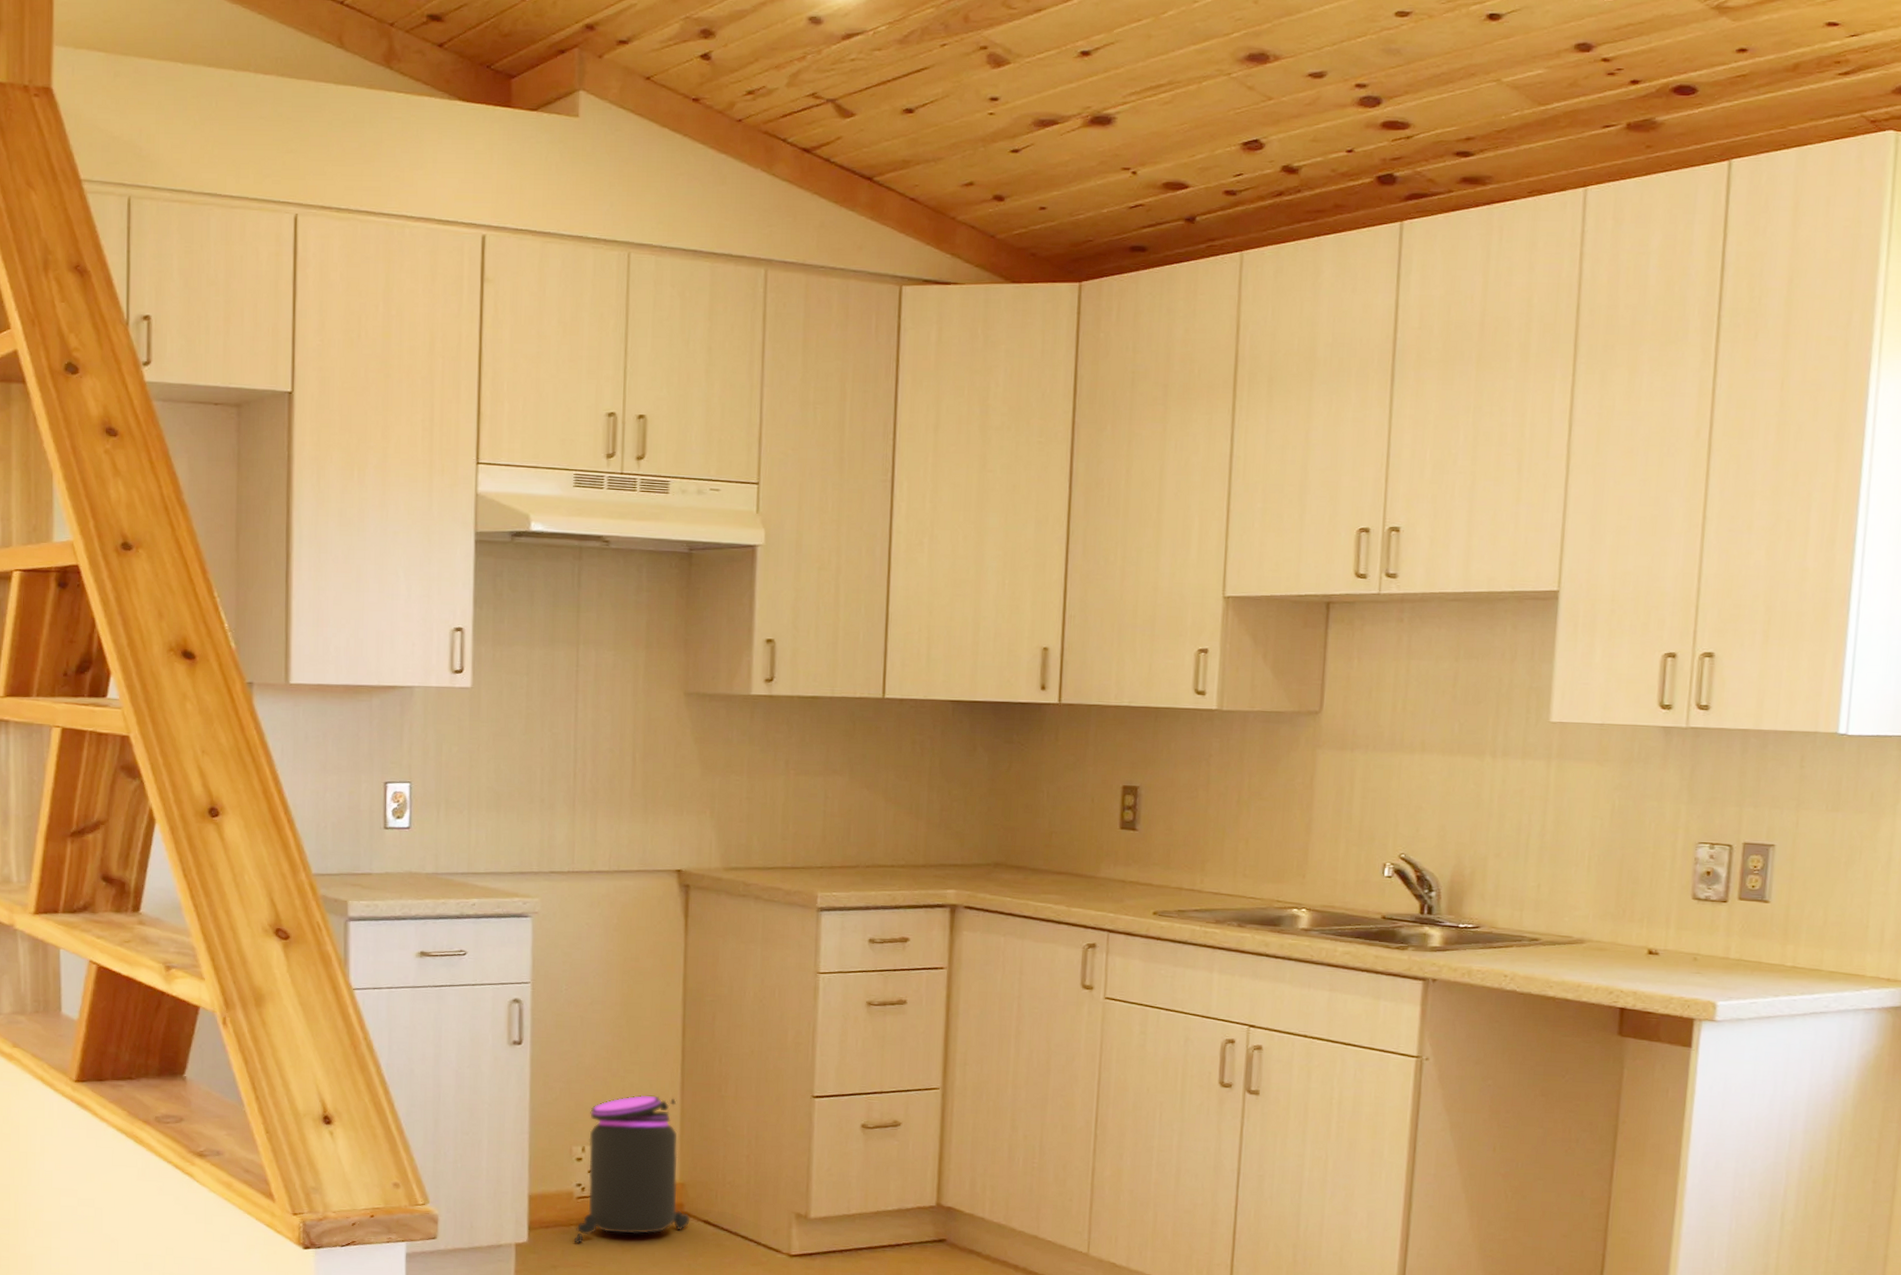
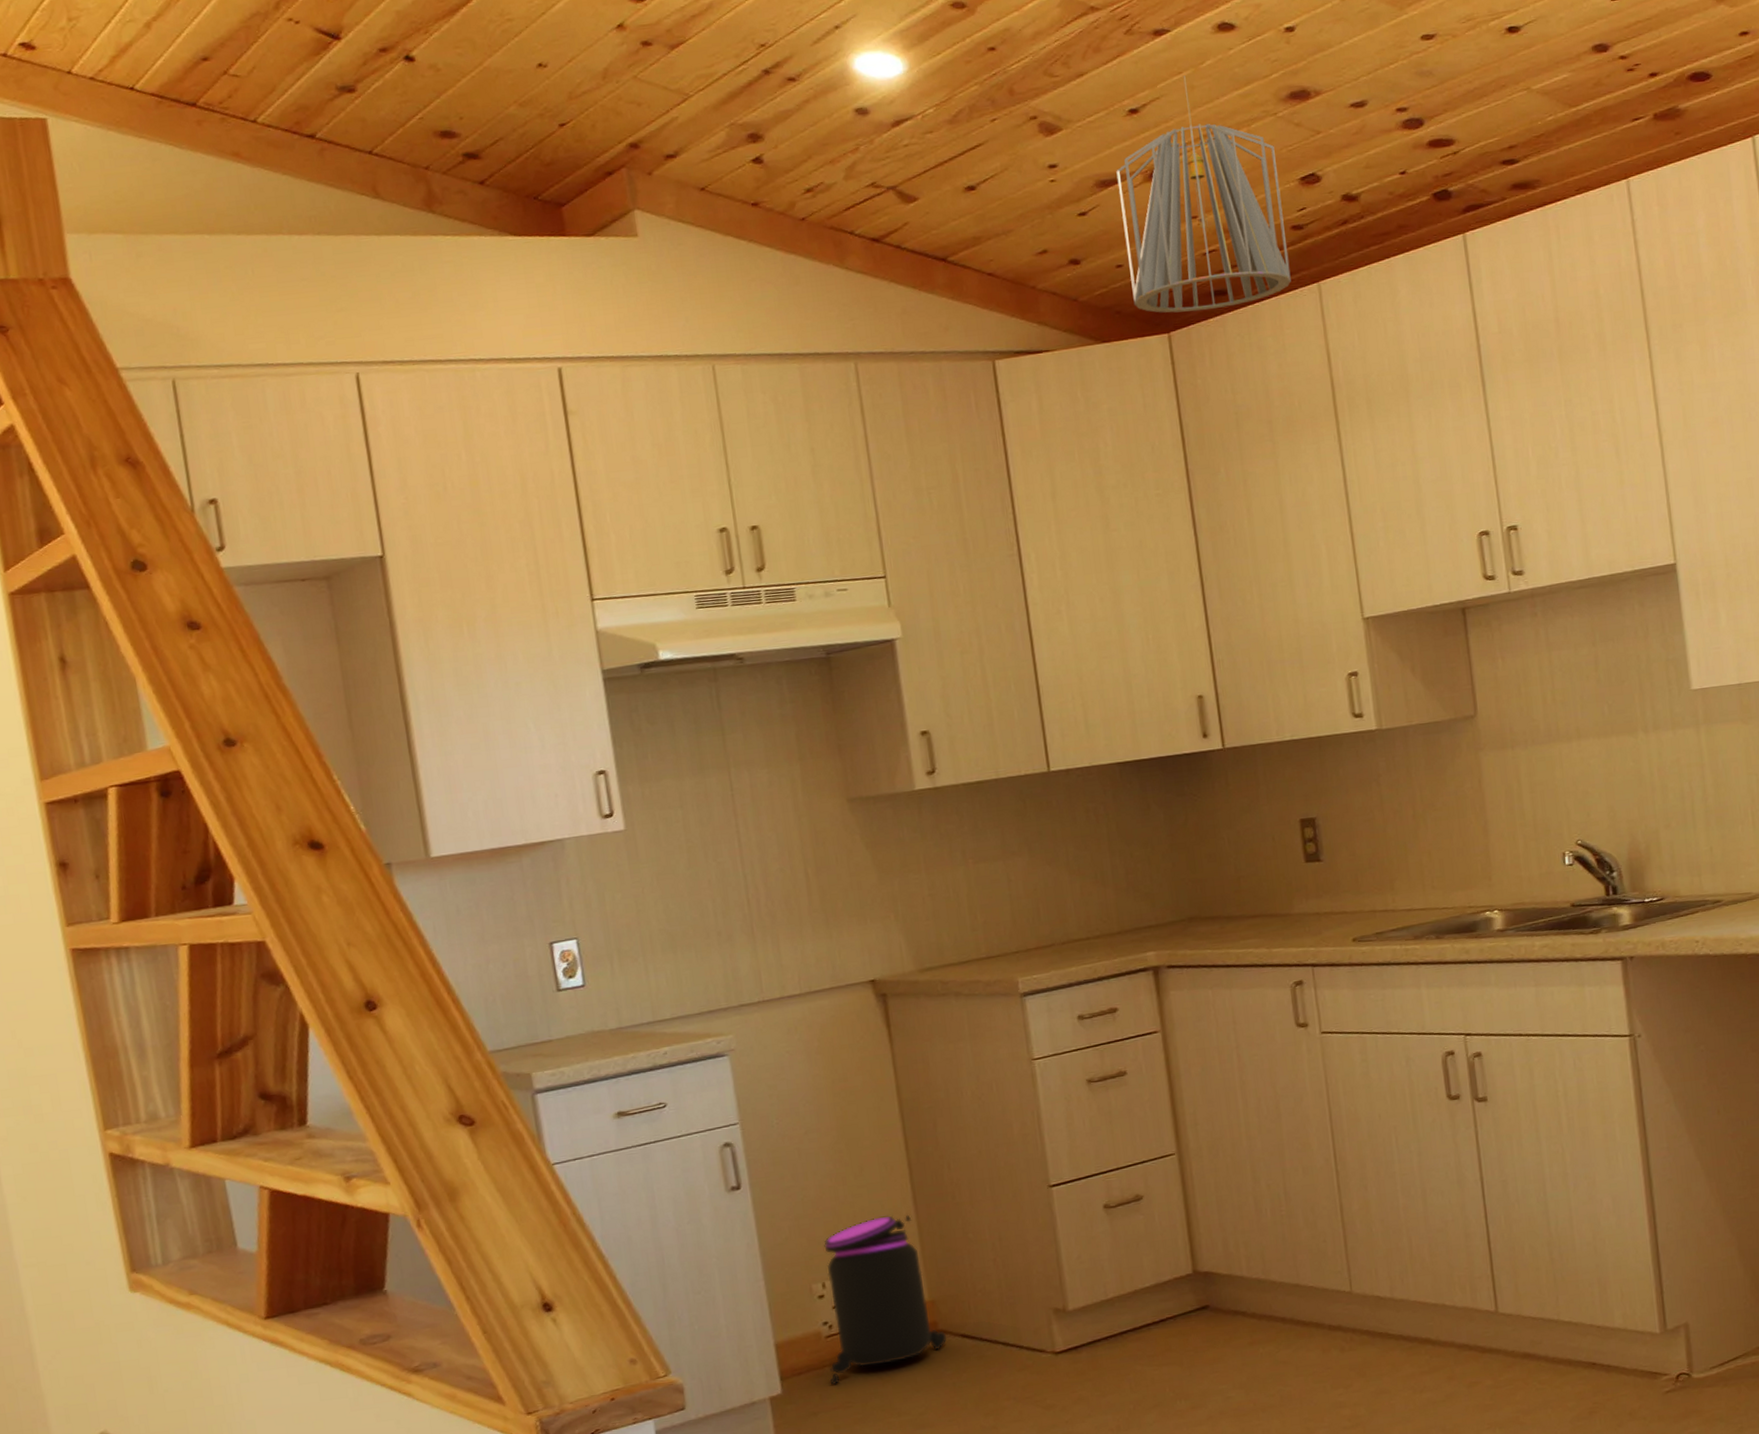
pendant light: none [1050,23,1222,265] -> present [1116,75,1292,313]

